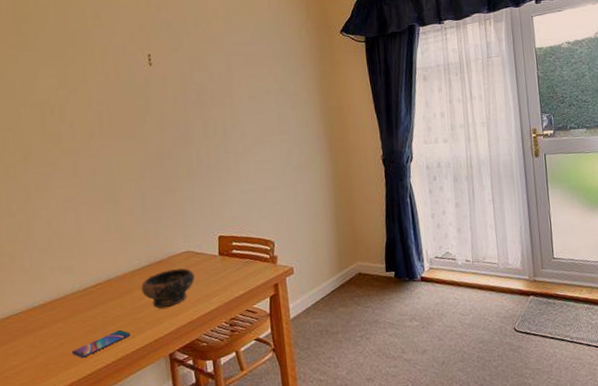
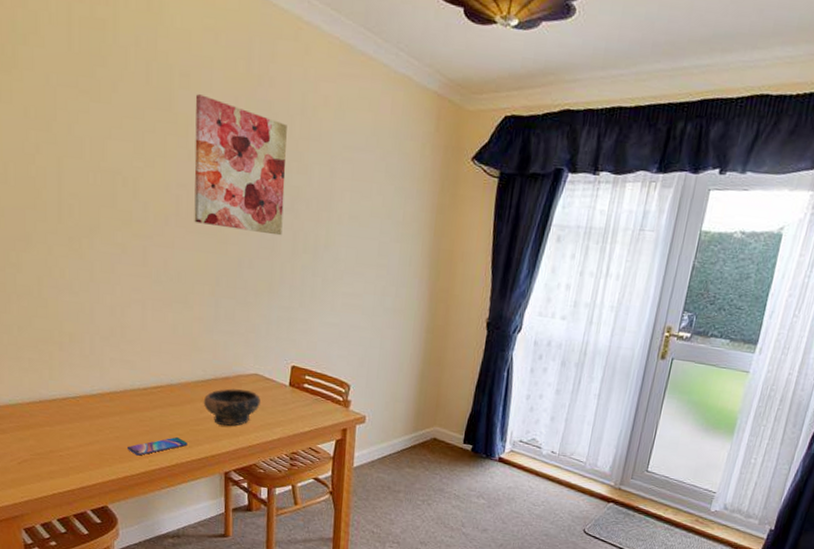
wall art: none [107,28,194,131] -> present [194,94,287,236]

